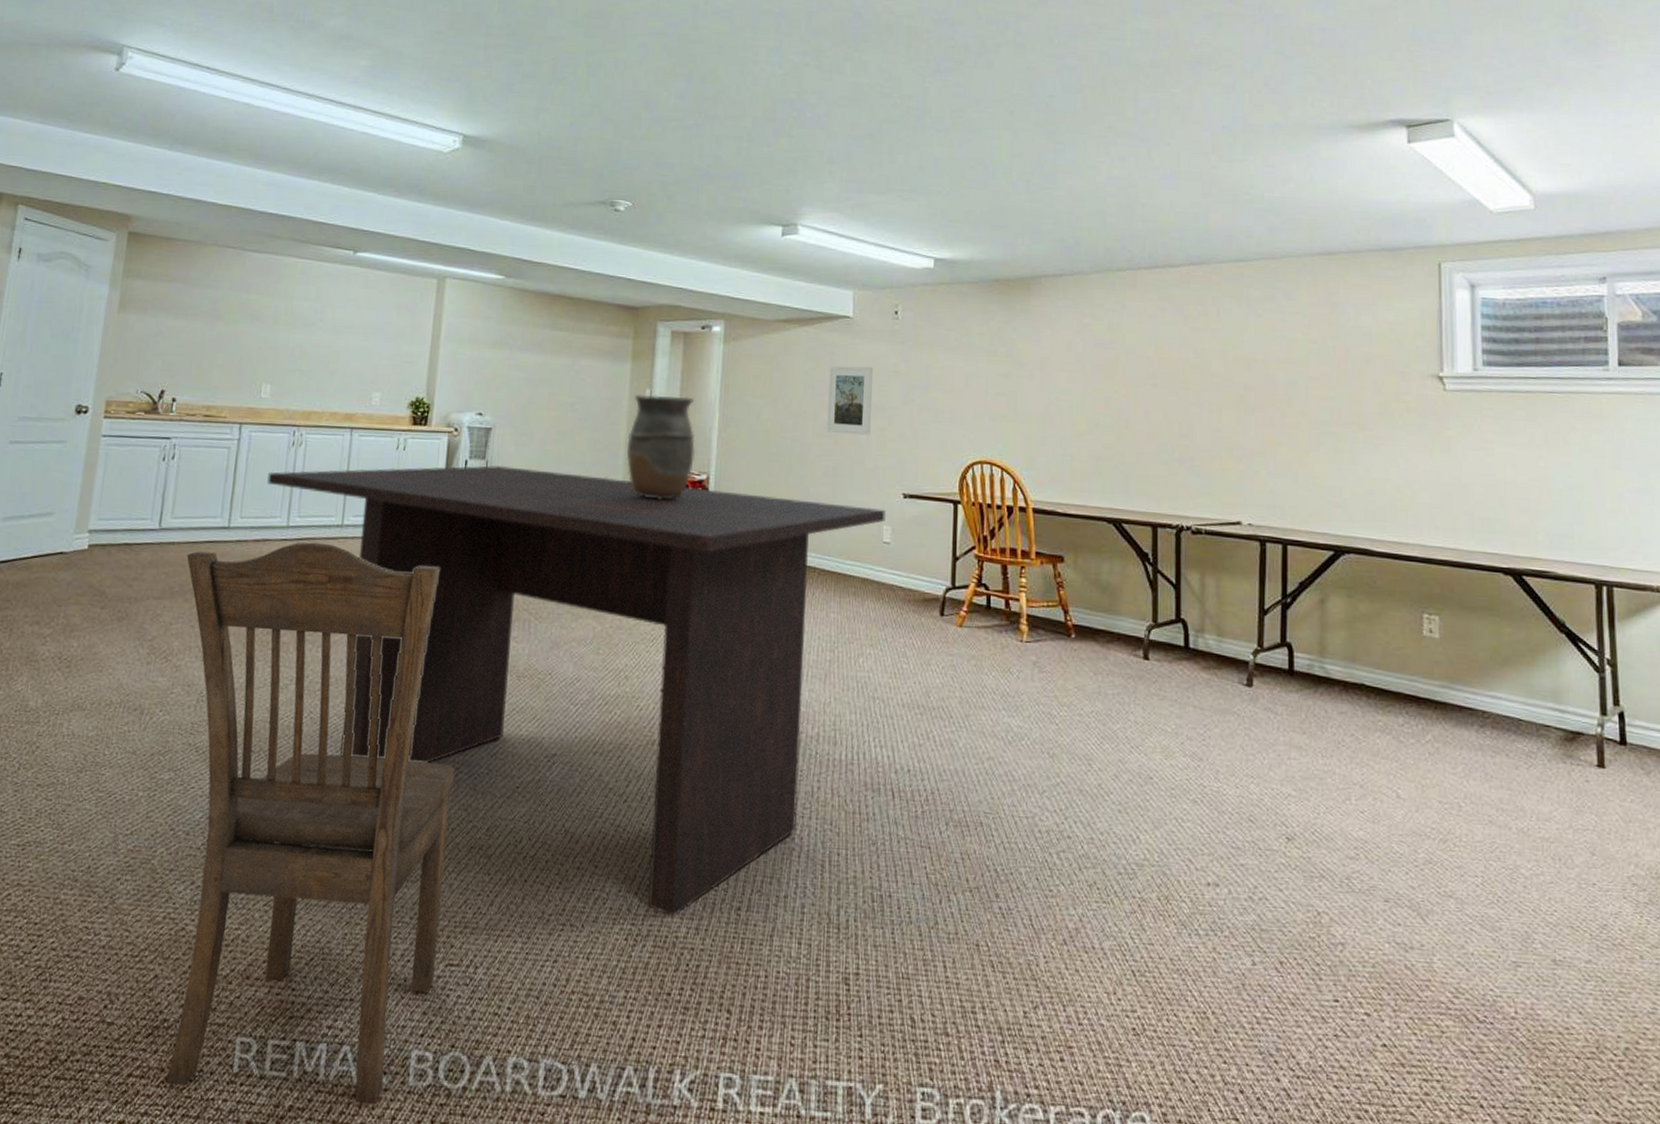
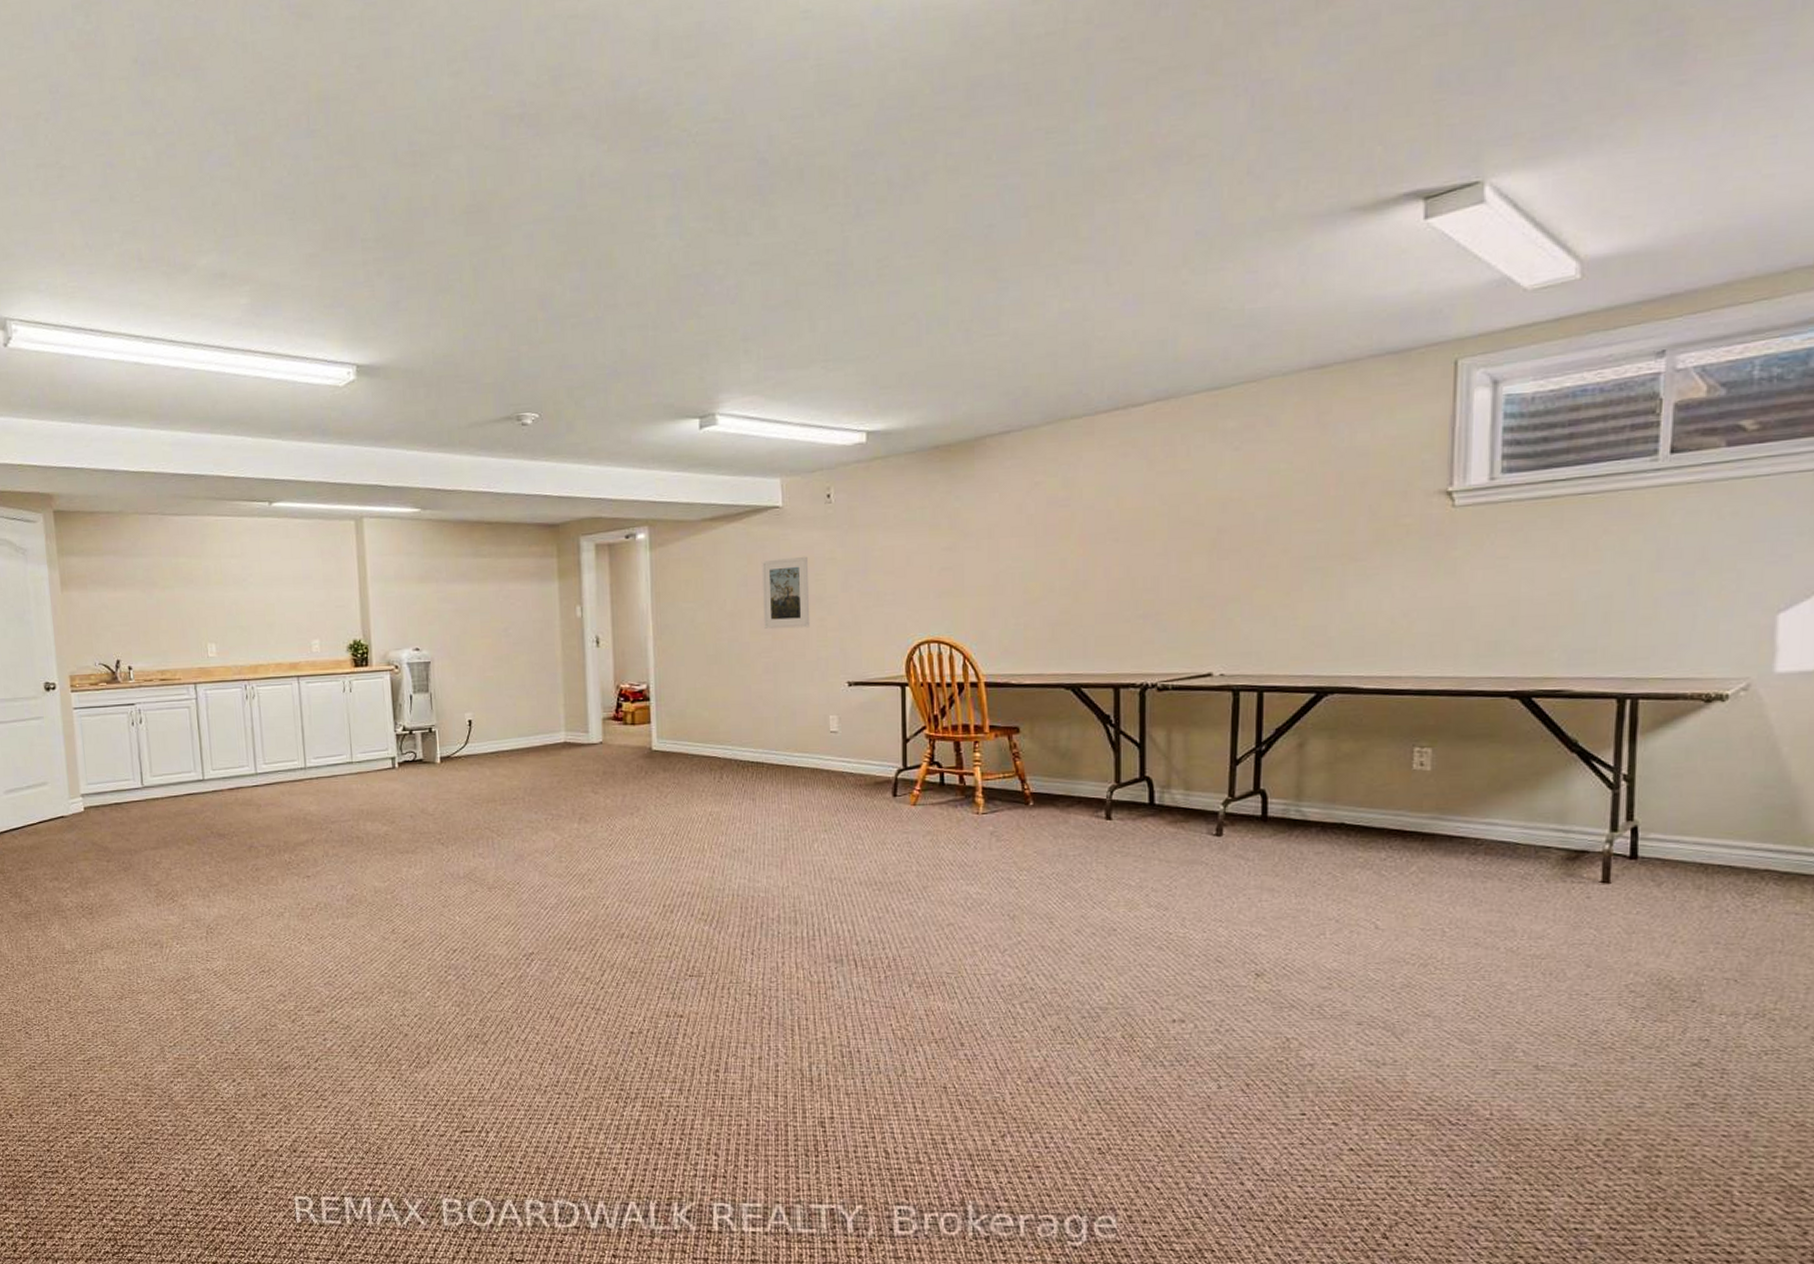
dining chair: present [165,542,456,1103] -> none [171,785,452,1240]
dining table: present [267,465,886,917] -> none [229,696,831,1082]
vase: present [626,394,696,500] -> none [563,609,633,713]

